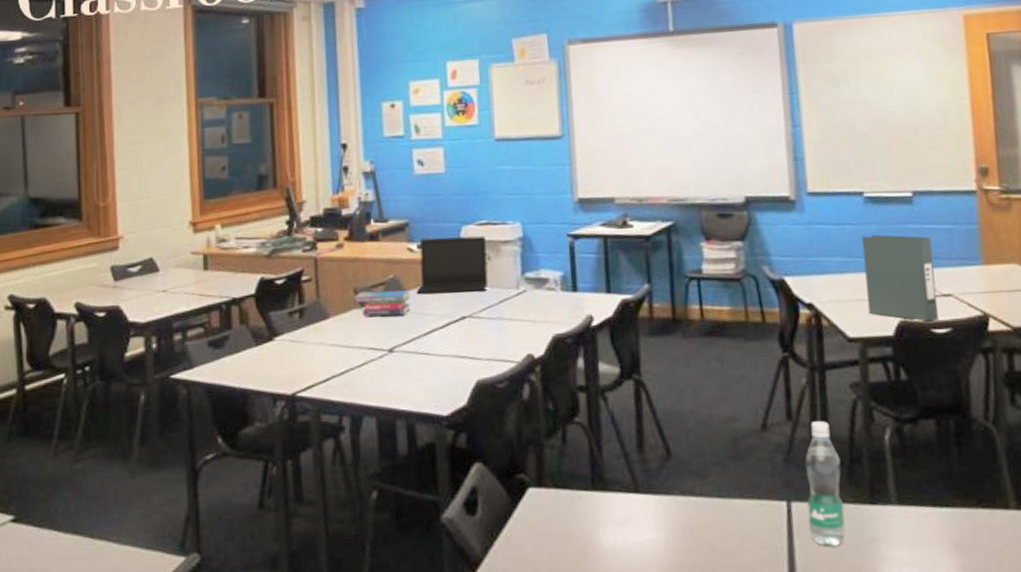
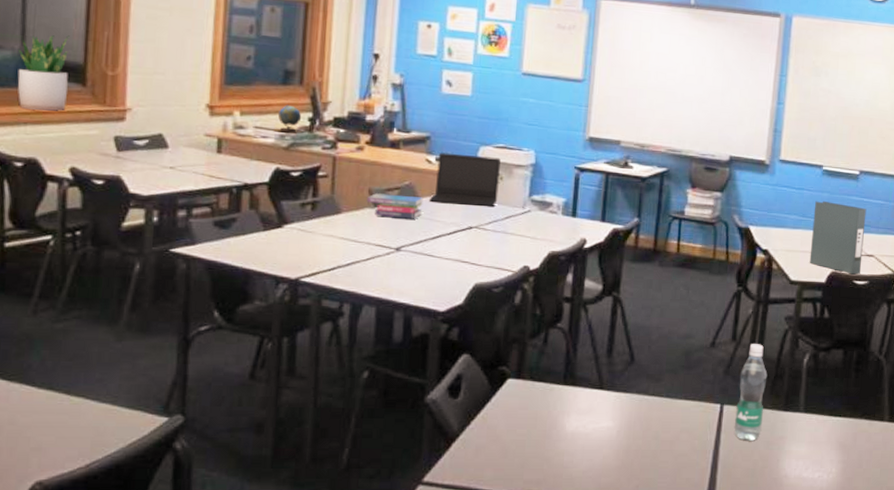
planter: none [22,173,67,252] -> present [17,35,70,112]
globe: none [253,210,282,240] -> present [272,104,302,134]

